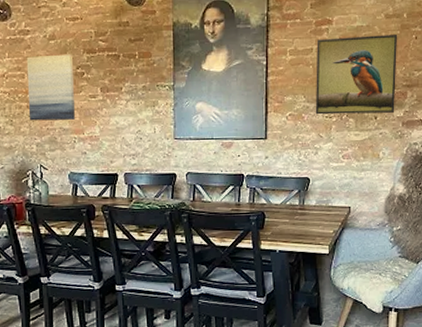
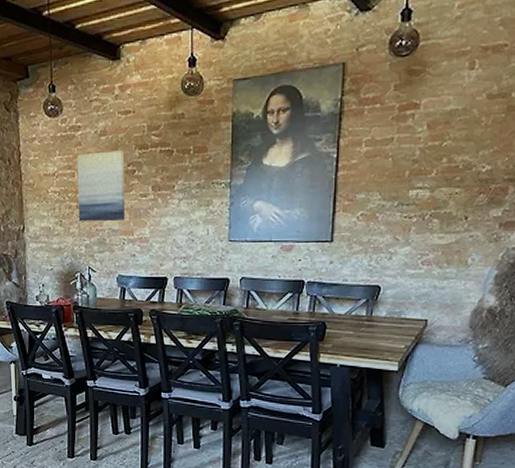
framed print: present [315,33,398,115] -> none [392,117,502,215]

